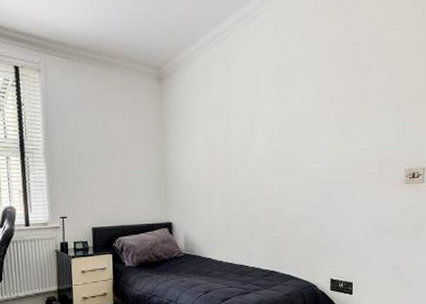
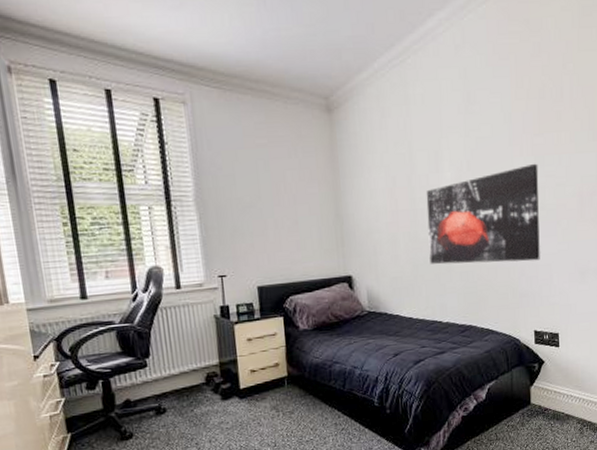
wall art: none [240,130,343,218] -> present [426,163,540,265]

